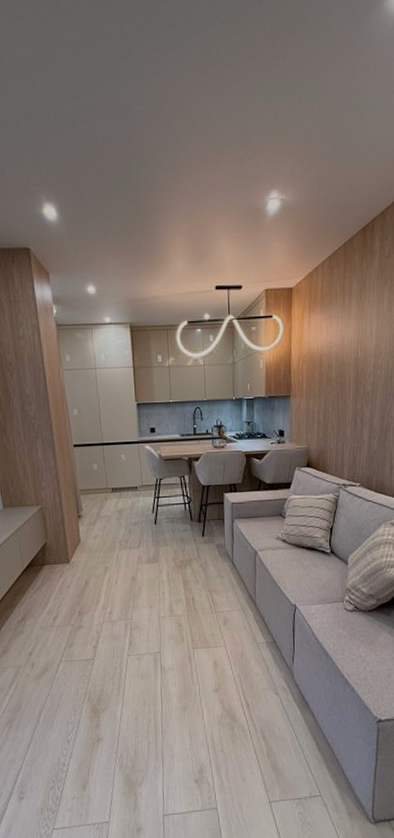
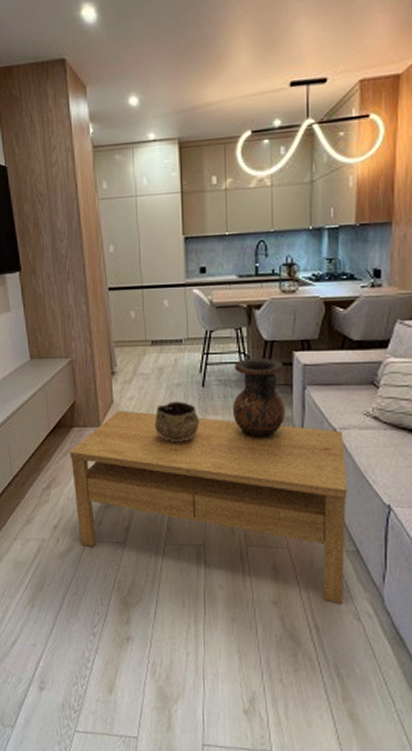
coffee table: none [42,547,266,684] -> present [69,410,348,604]
decorative bowl: none [116,537,153,570] -> present [154,401,199,441]
vase: none [179,499,219,564] -> present [232,358,285,440]

